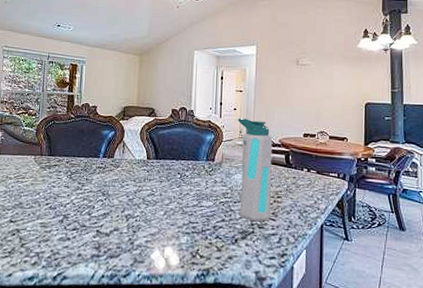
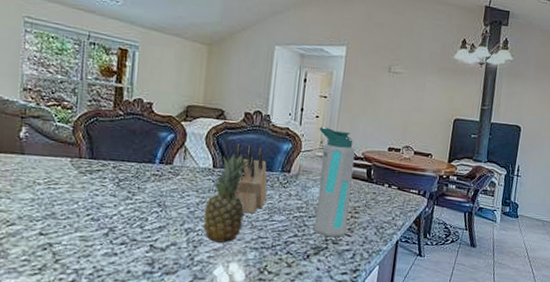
fruit: none [140,146,178,228] -> present [203,154,249,243]
knife block: none [165,136,195,200] -> present [234,143,267,214]

